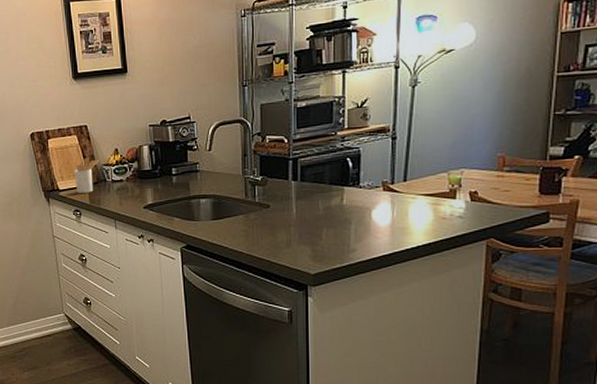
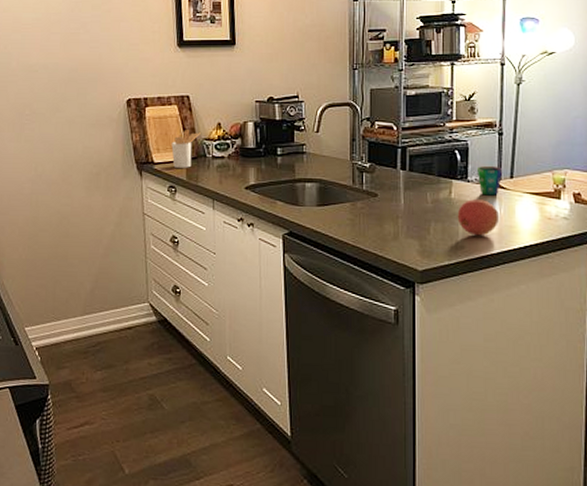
fruit: none [349,204,392,239] -> present [457,199,500,236]
cup: none [368,171,396,200] -> present [476,166,503,196]

